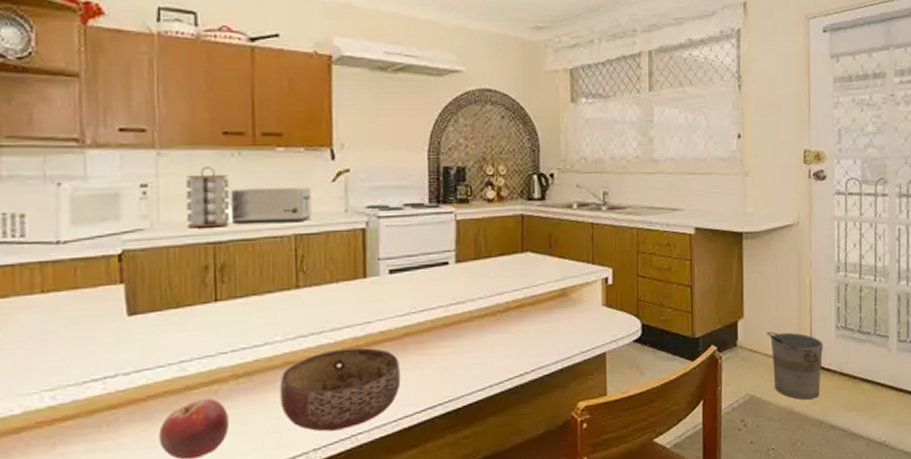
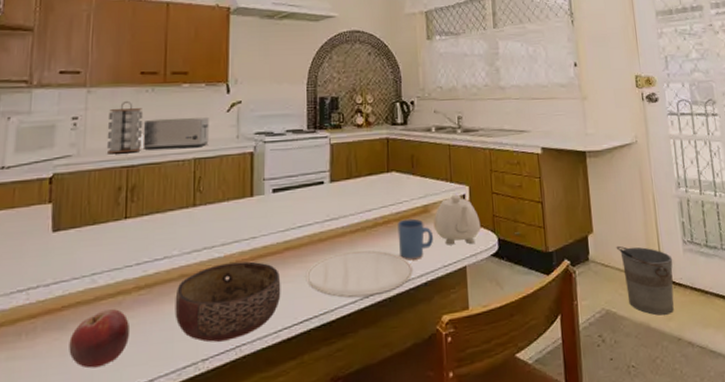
plate: none [428,335,548,386] -> present [305,250,413,299]
mug: none [531,302,571,347] -> present [397,218,433,261]
teapot: none [572,277,624,331] -> present [433,194,481,245]

